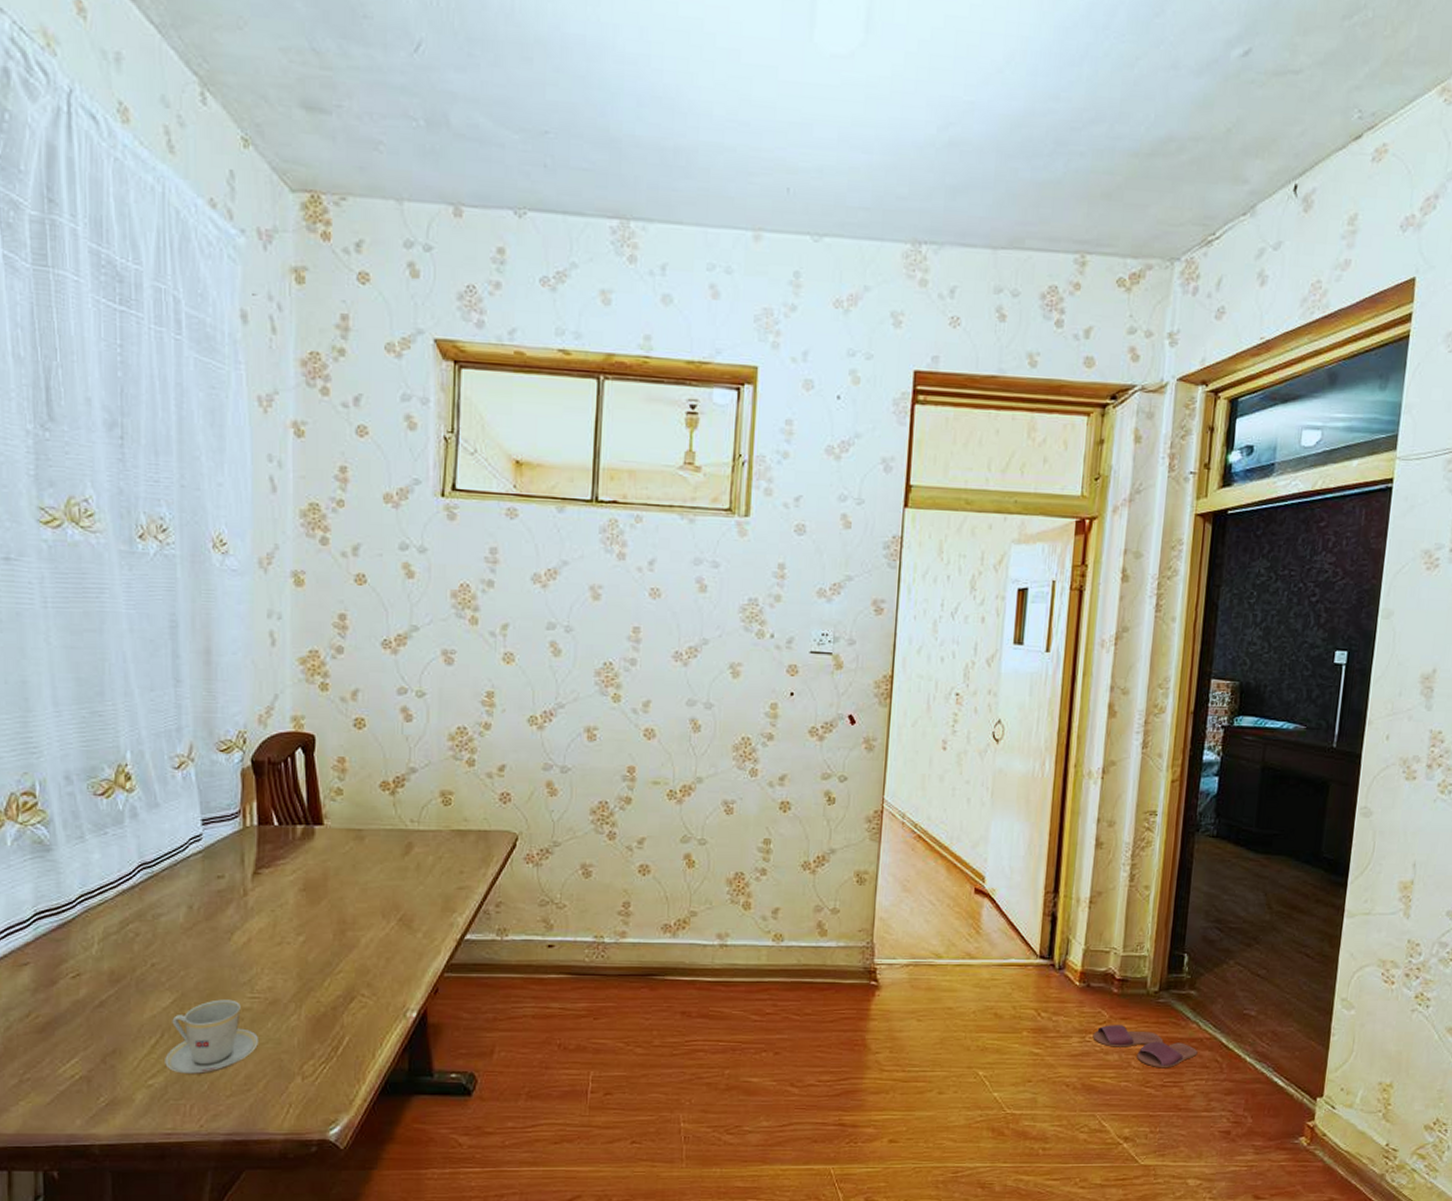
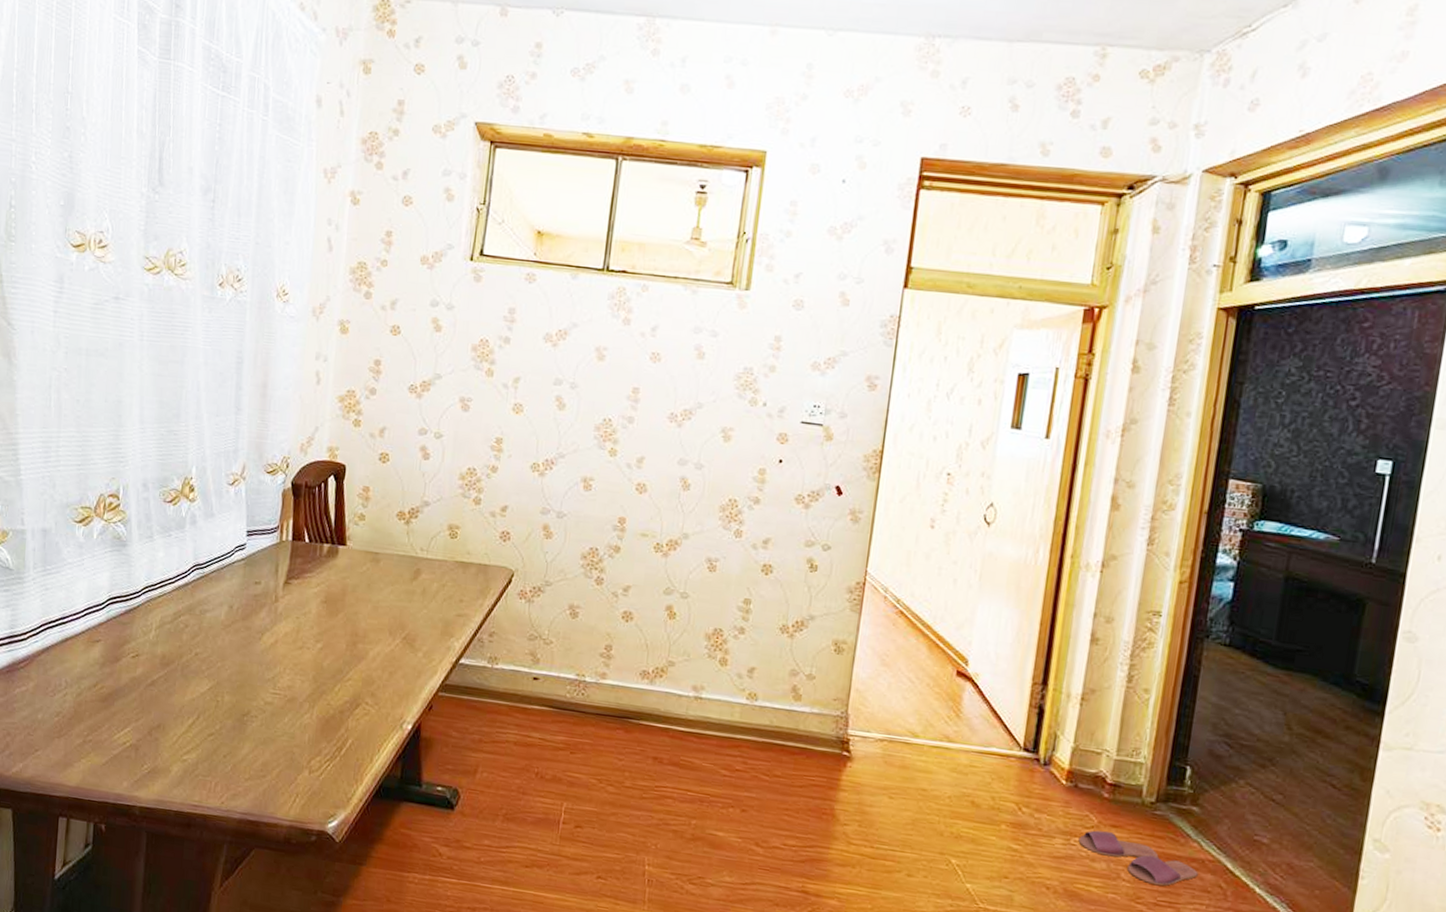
teacup: present [165,999,259,1075] -> none [198,691,277,757]

